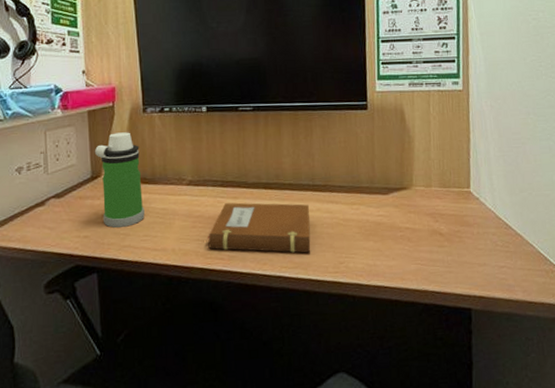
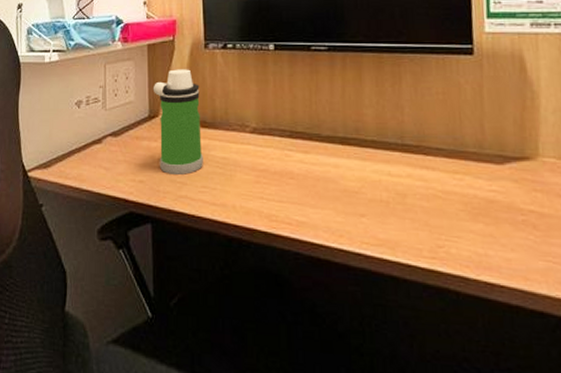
notebook: present [207,202,311,253] -> none [272,158,399,229]

